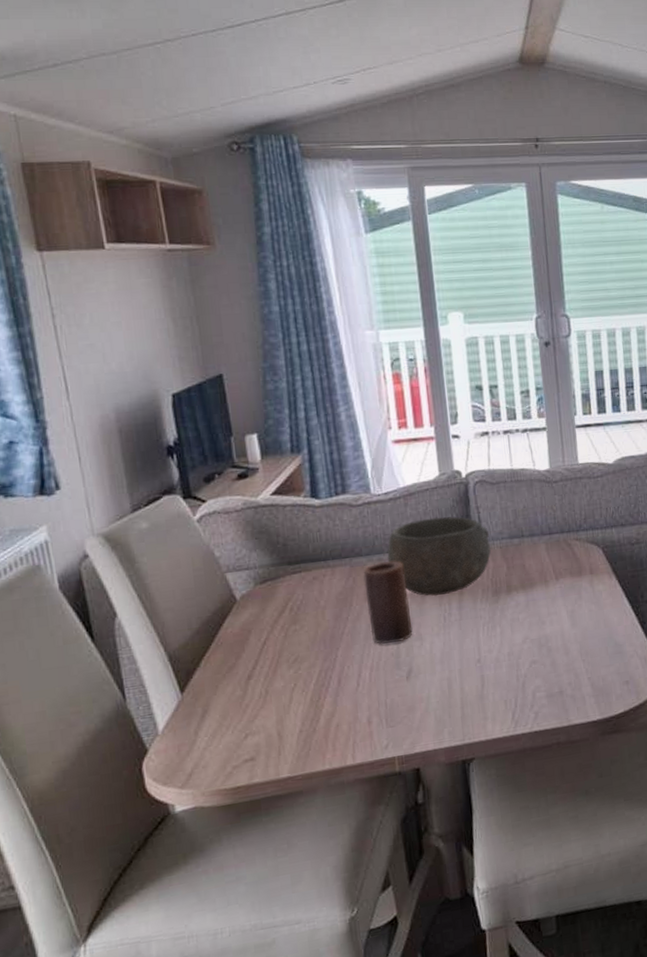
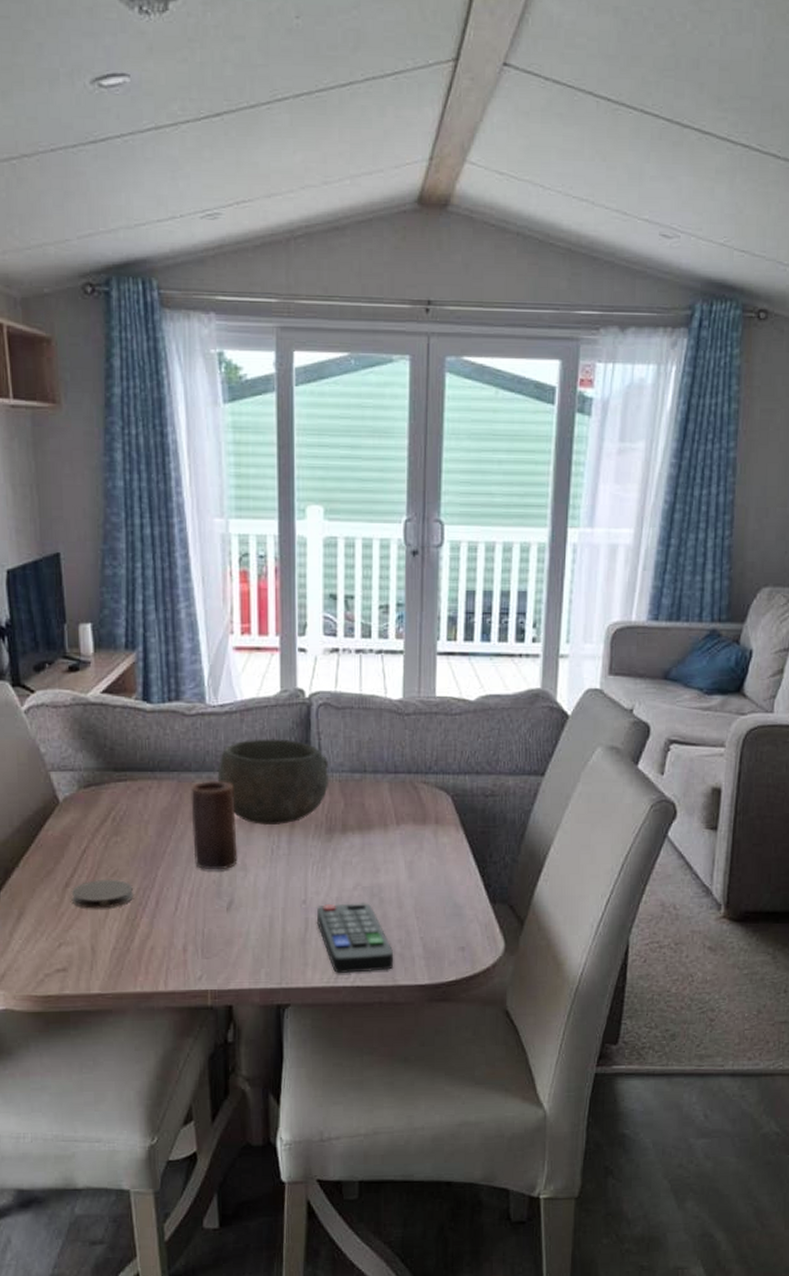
coaster: none [254,665,315,697] -> present [71,880,133,909]
remote control: none [490,653,567,722] -> present [316,902,394,973]

